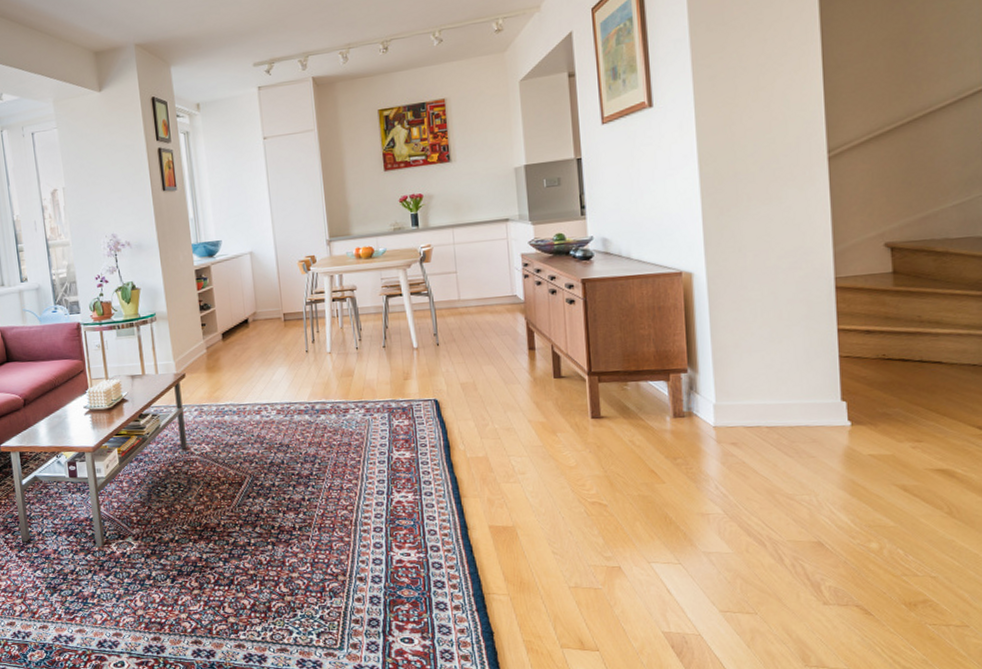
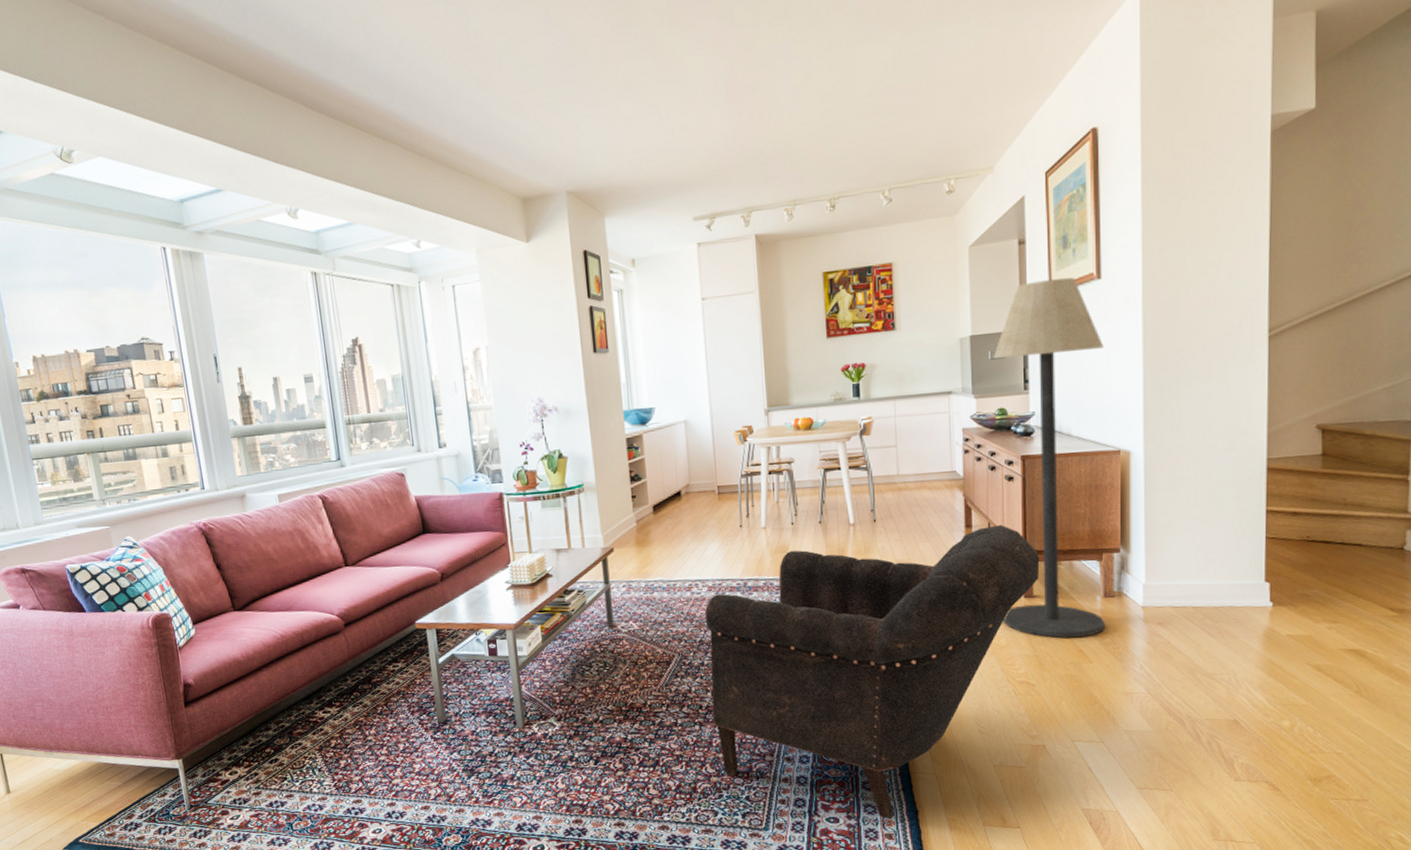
armchair: none [274,346,606,640] -> present [704,524,1040,819]
floor lamp: none [549,107,677,459] -> present [993,278,1106,639]

